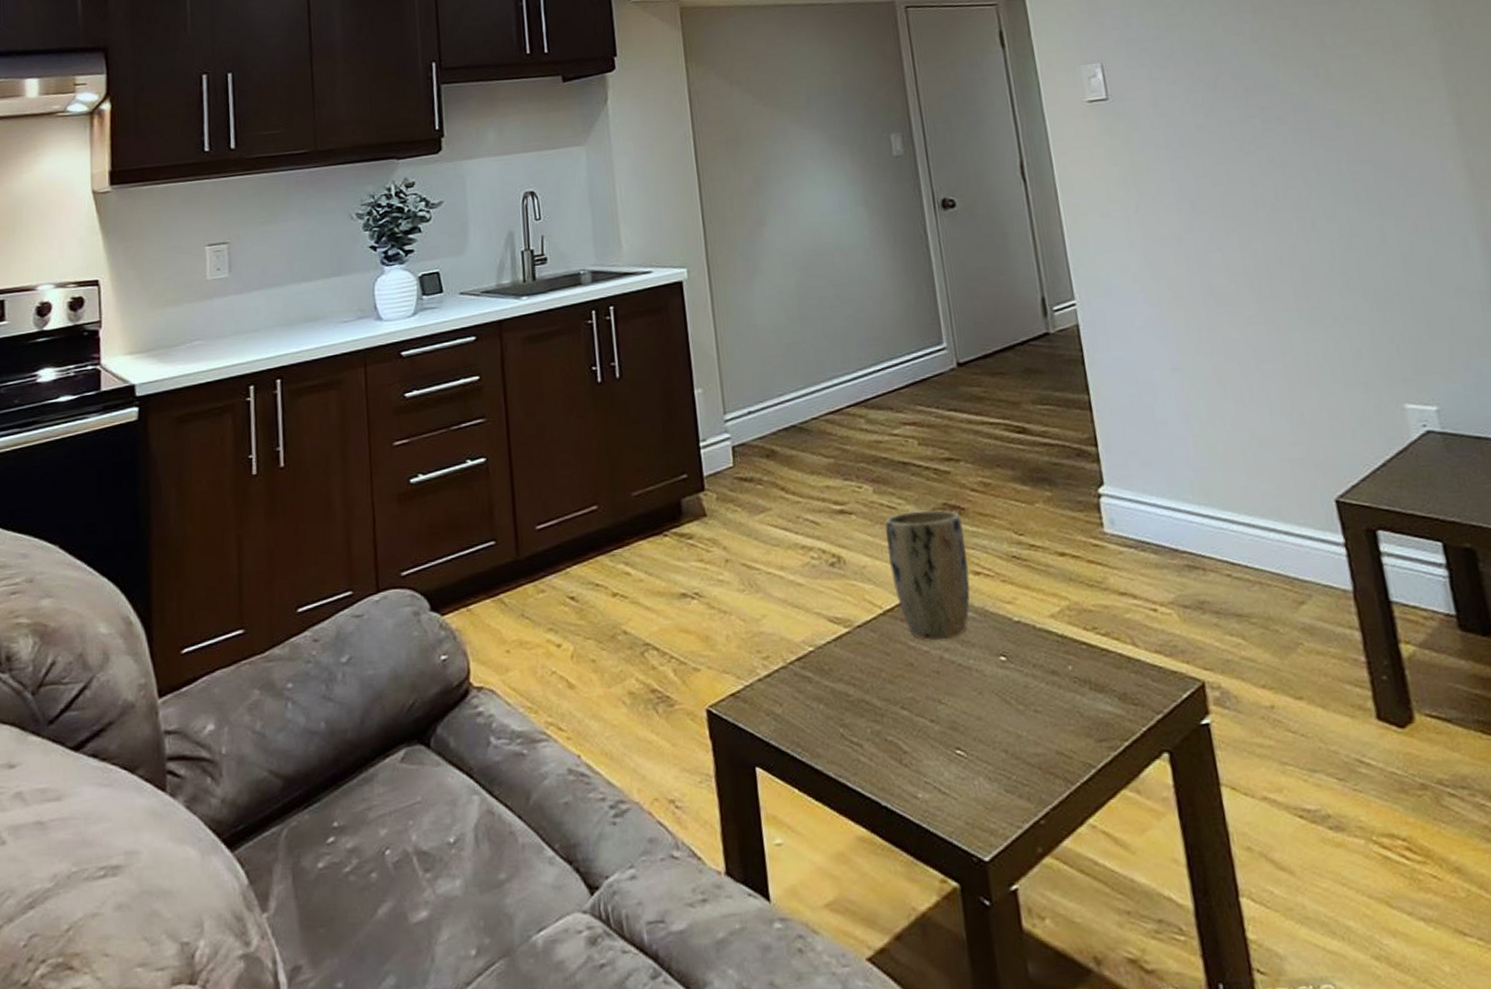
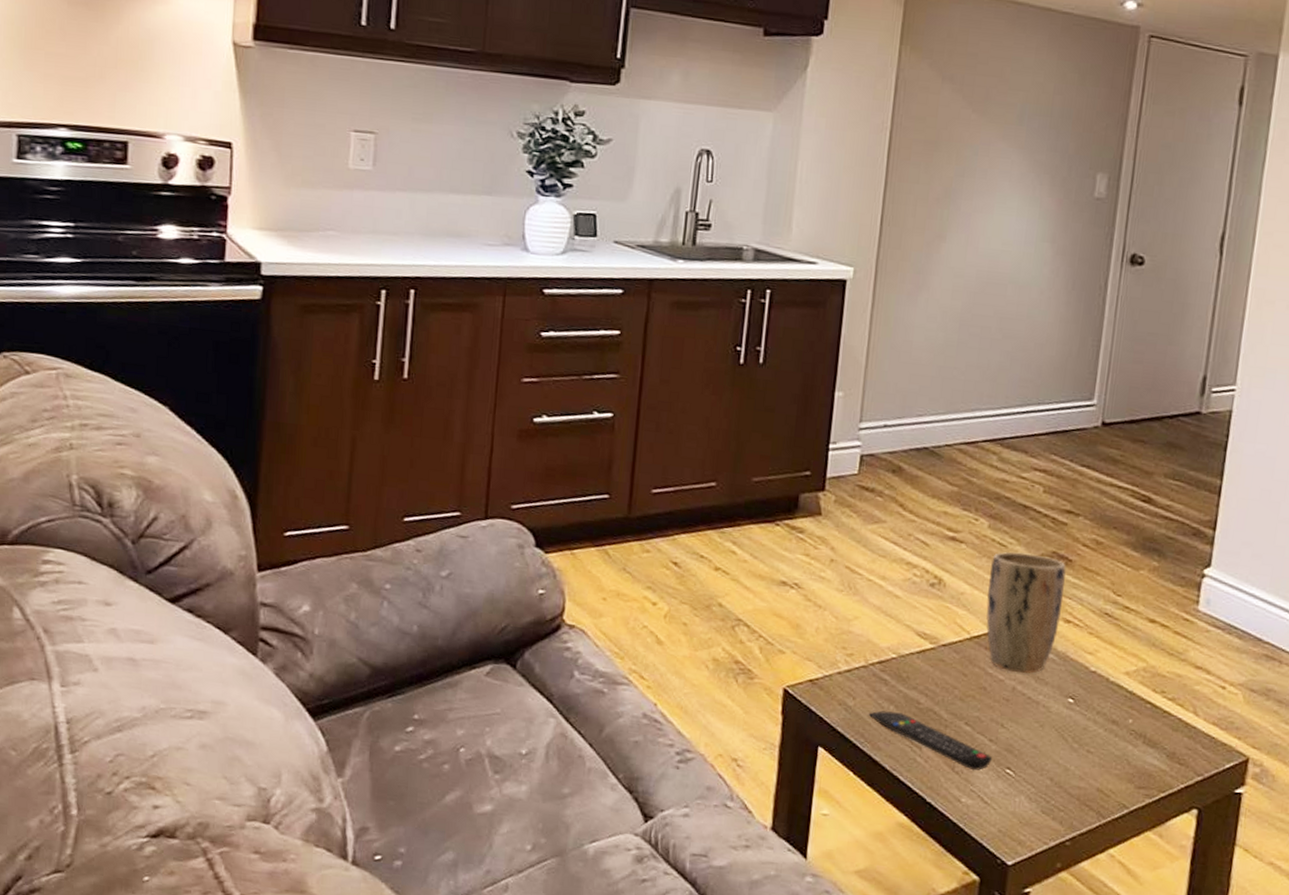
remote control: none [799,710,939,760] -> present [868,710,993,771]

